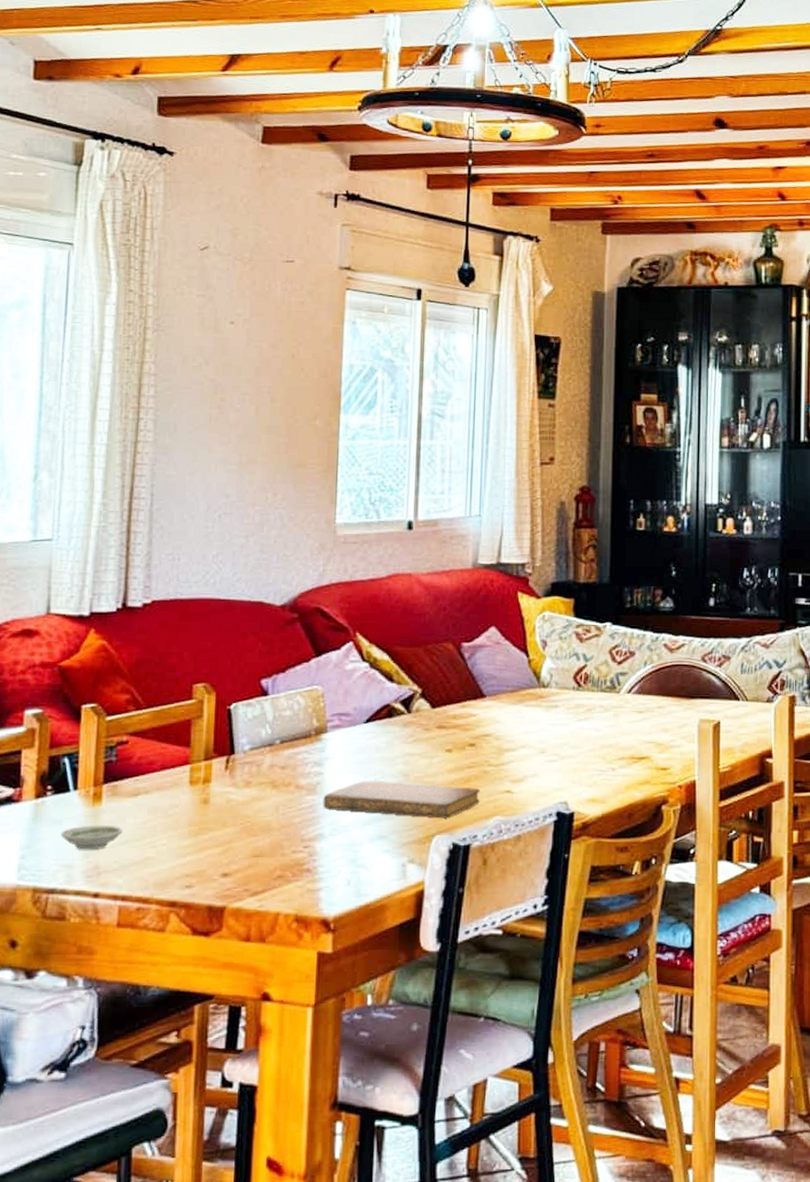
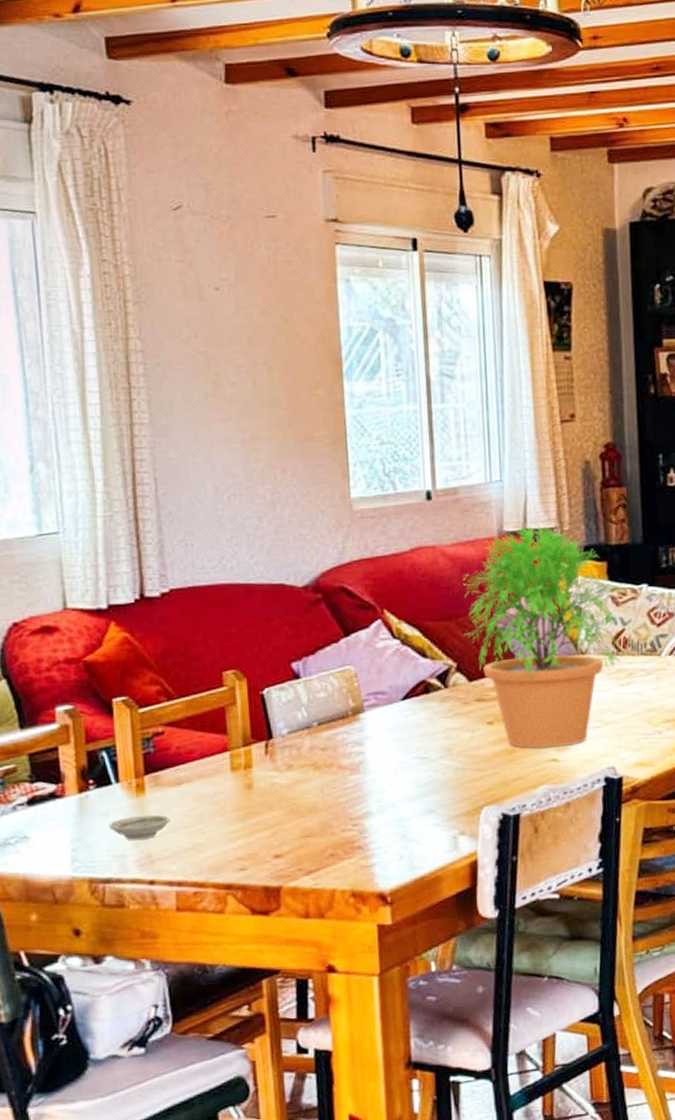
notebook: present [323,781,480,819] -> none [367,757,526,790]
potted plant: none [431,557,588,779] -> present [462,523,624,749]

